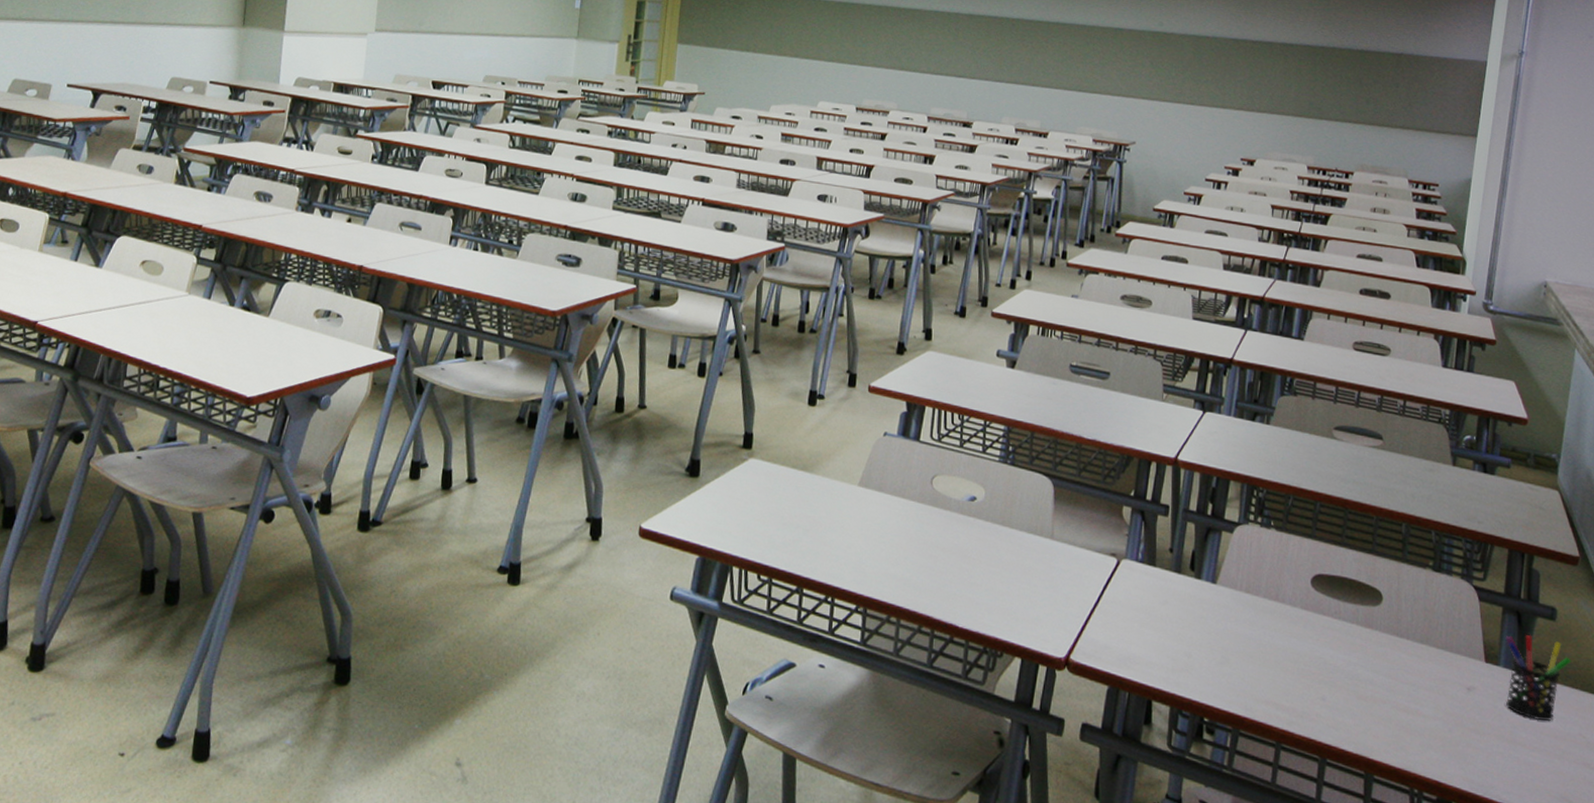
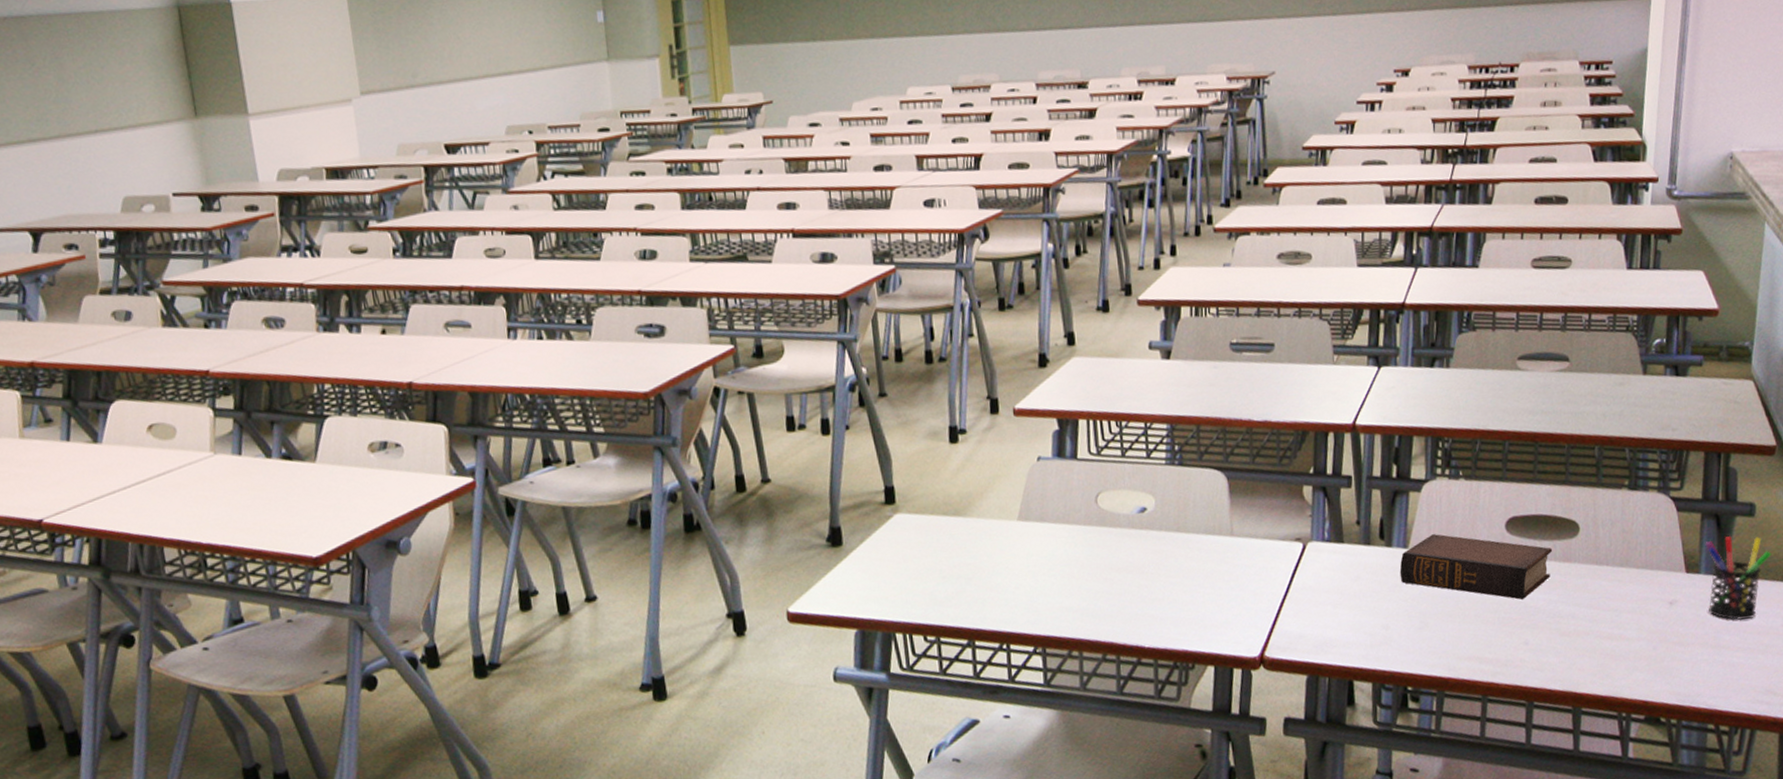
book: none [1206,575,1356,655] -> present [1399,534,1553,600]

